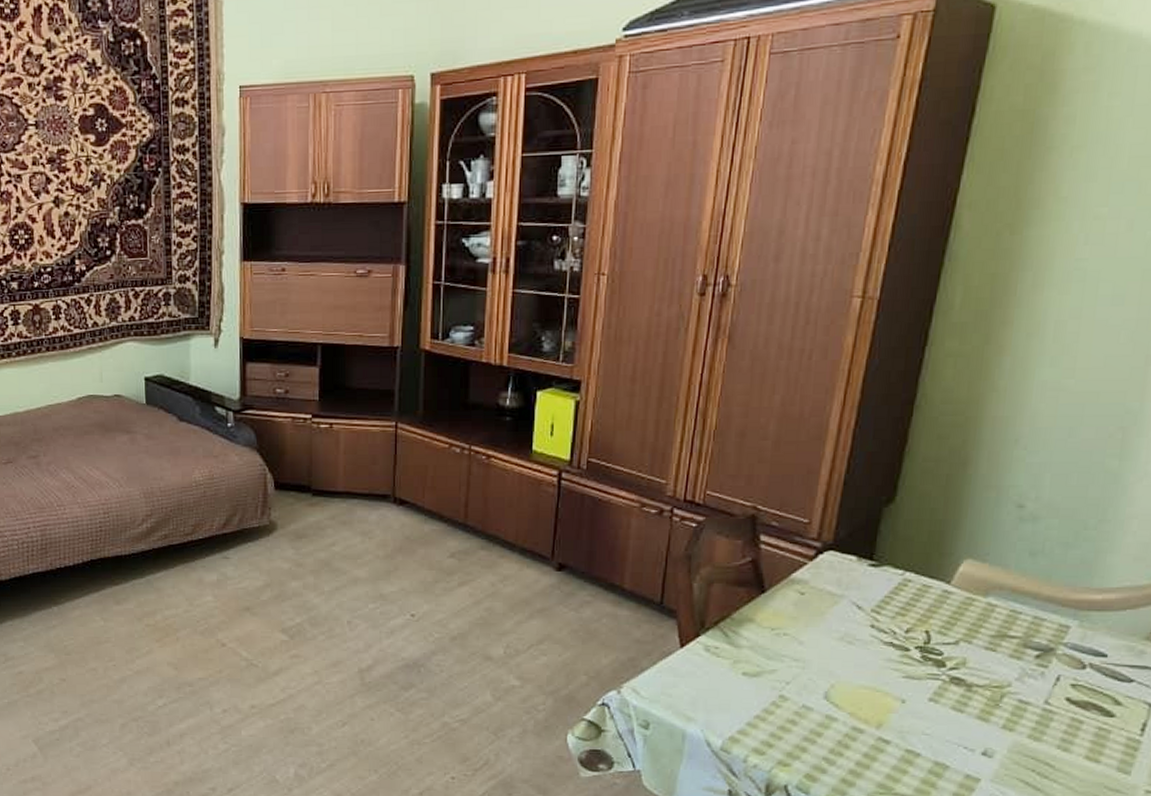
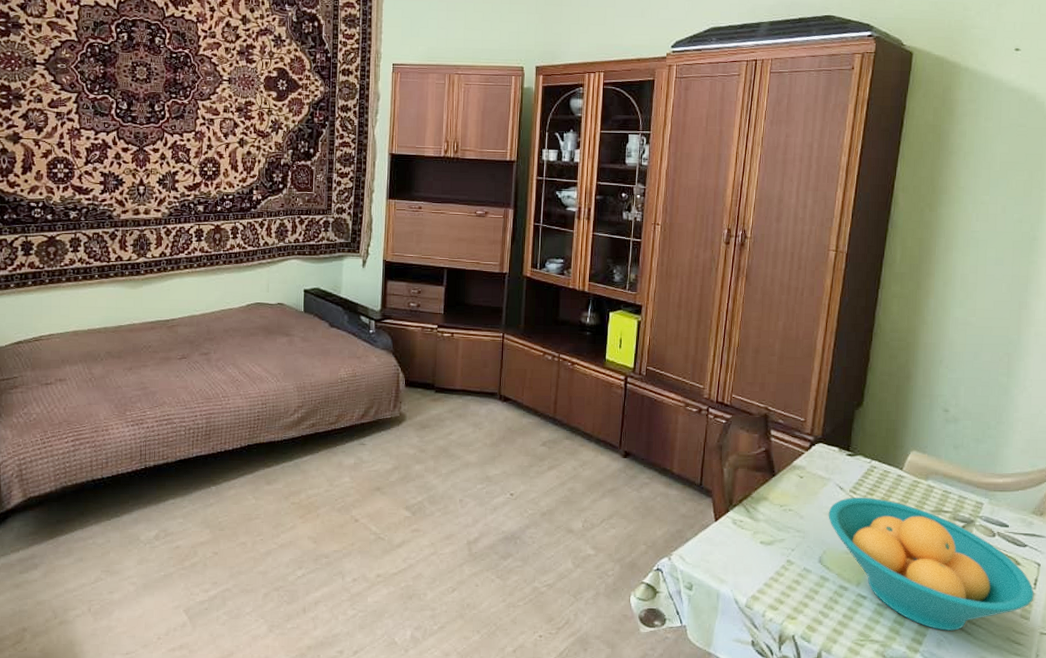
fruit bowl: none [839,618,1141,785] -> present [828,497,1034,631]

